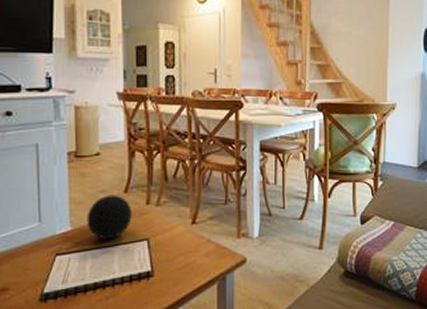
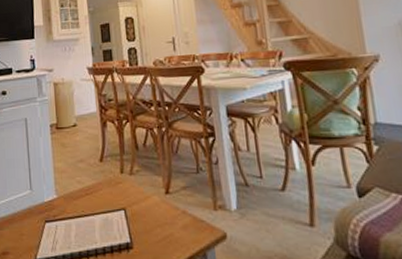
decorative ball: present [86,195,132,240] -> none [69,164,109,208]

